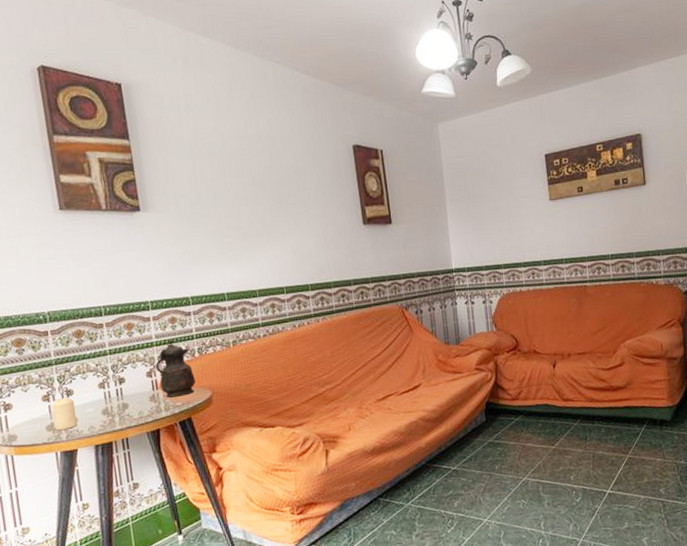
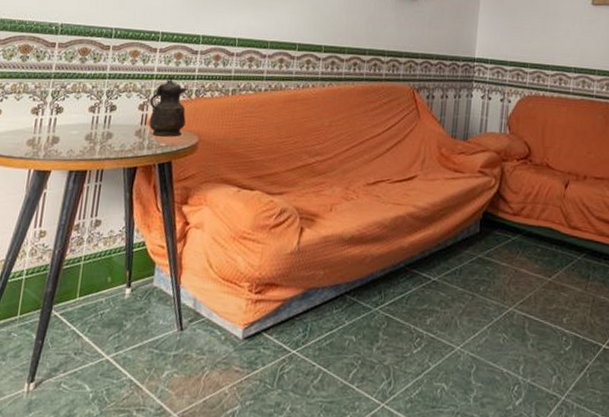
candle: present [52,397,78,430] -> none [35,113,62,148]

